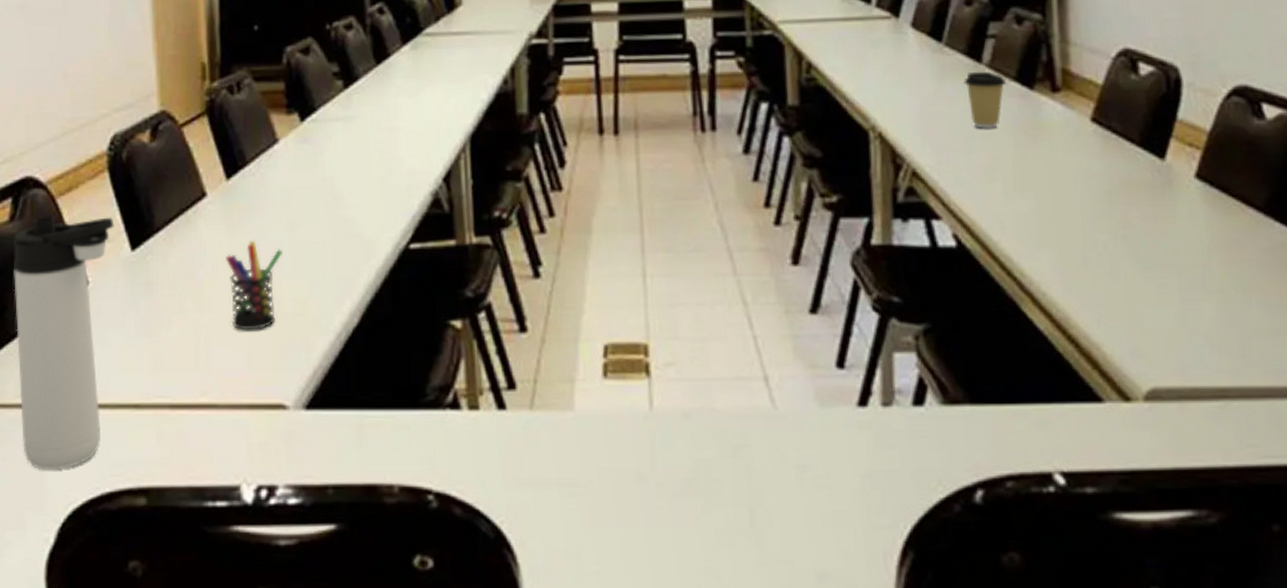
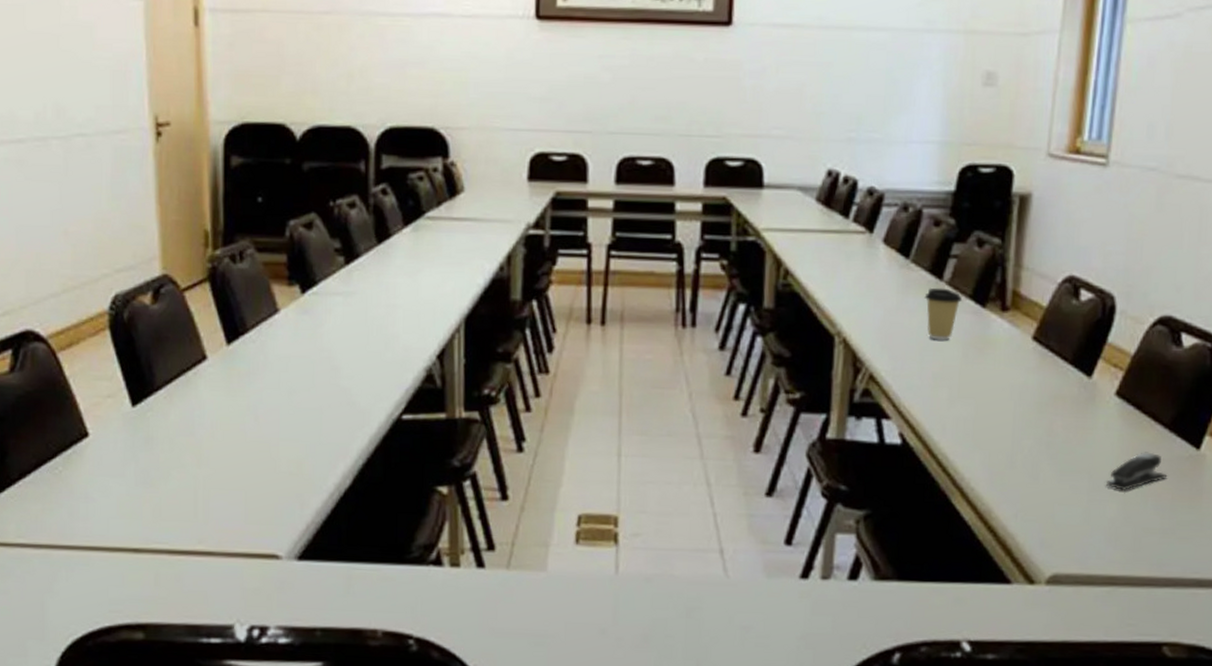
thermos bottle: present [13,215,114,470] -> none [13,369,115,605]
pen holder: present [226,240,282,330] -> none [225,403,280,487]
stapler: none [1199,240,1271,288] -> present [1106,452,1168,491]

